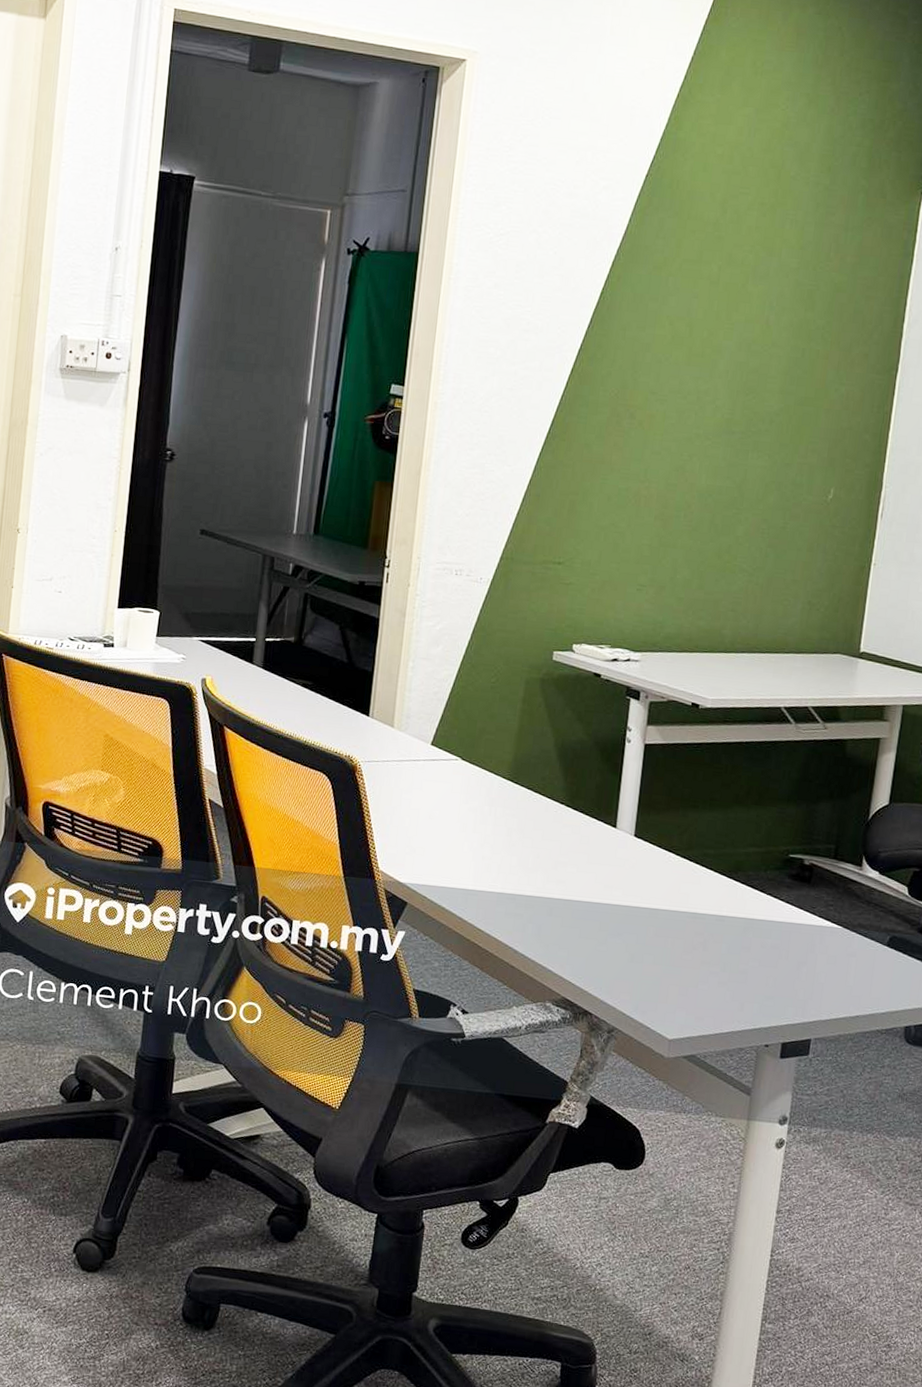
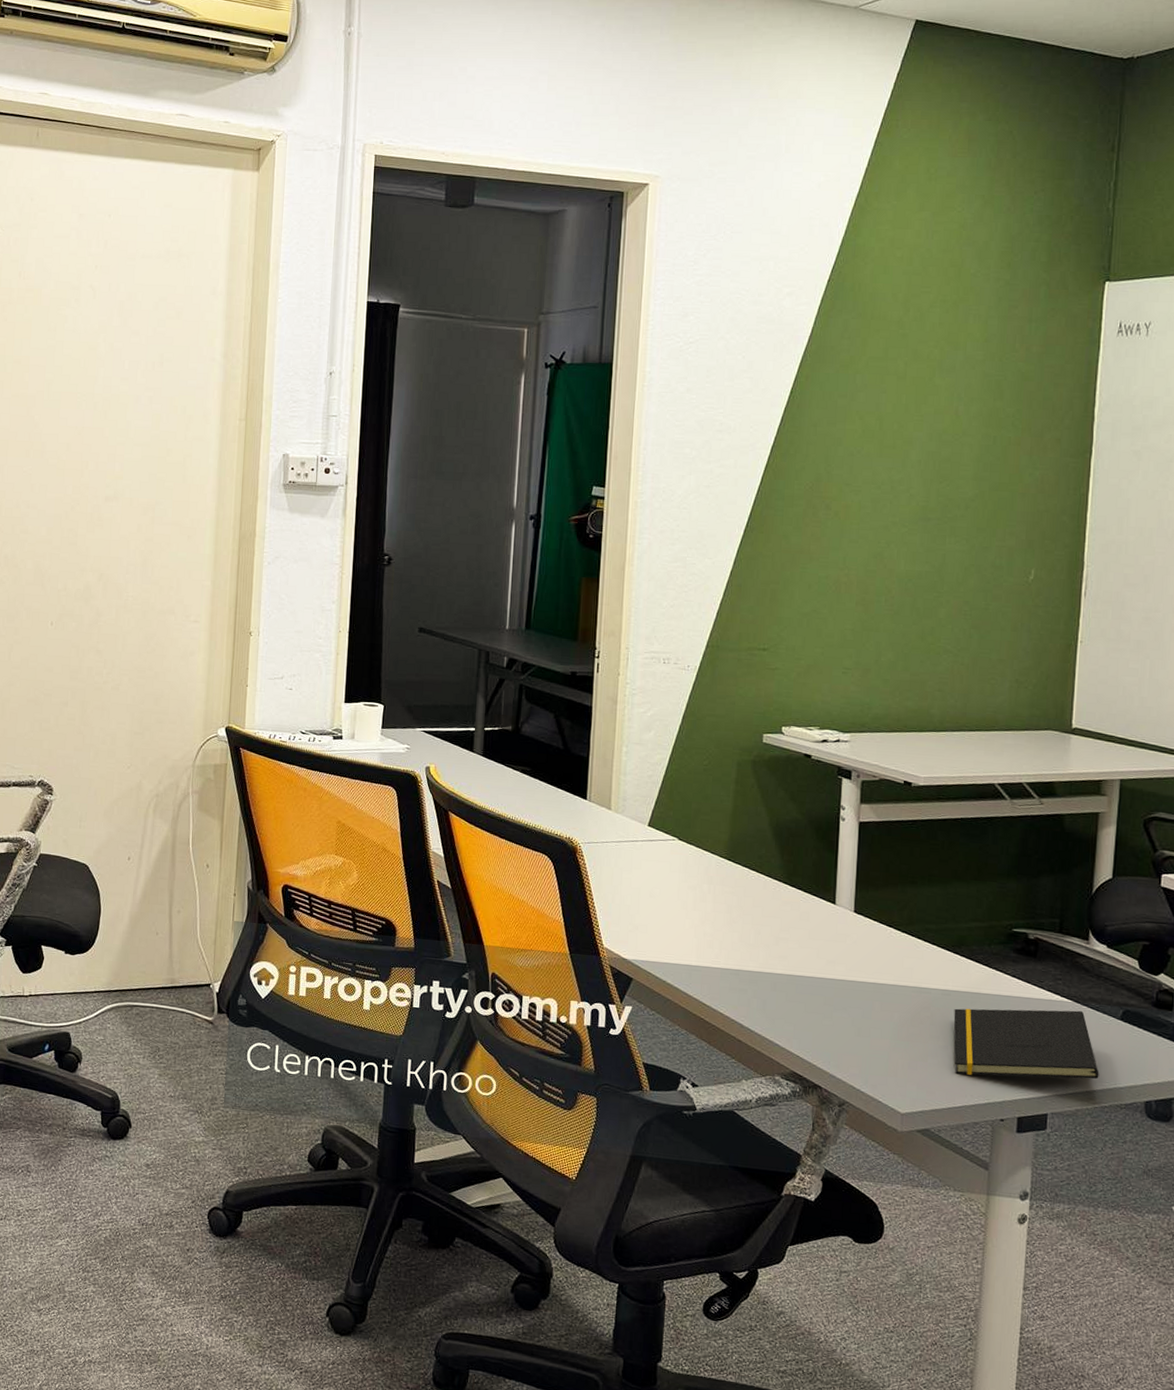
notepad: none [723,934,863,1005] -> present [953,1008,1099,1079]

